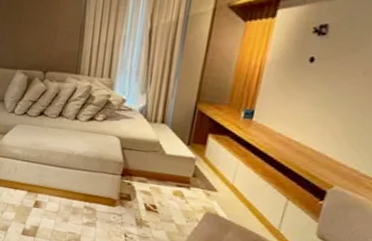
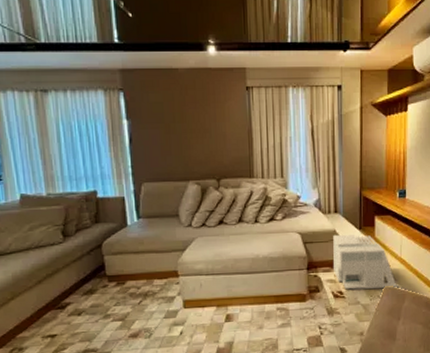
architectural model: none [150,145,224,217] -> present [333,234,398,290]

